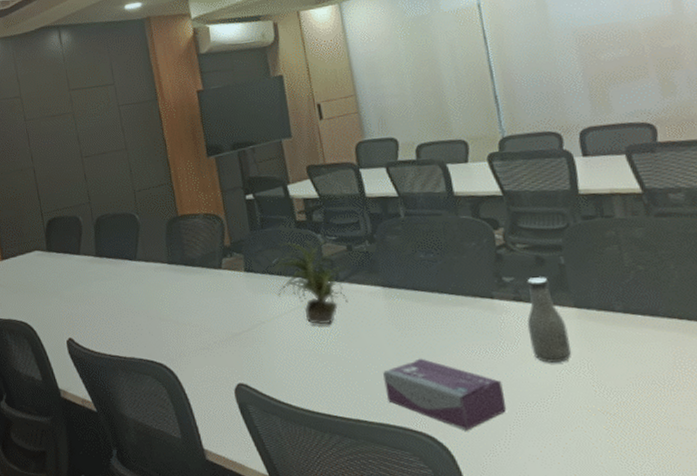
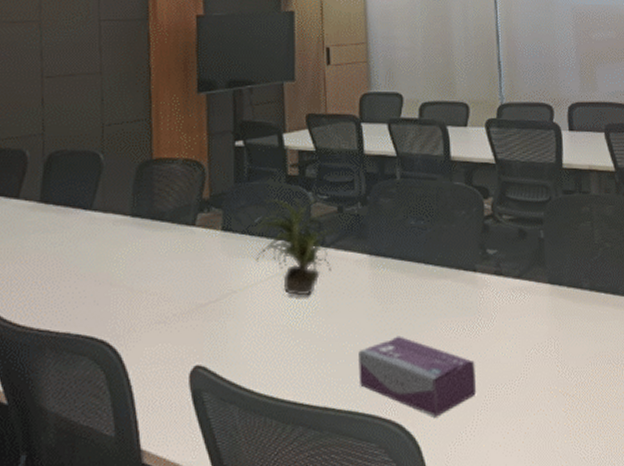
bottle: present [527,277,572,363] -> none [504,251,542,341]

